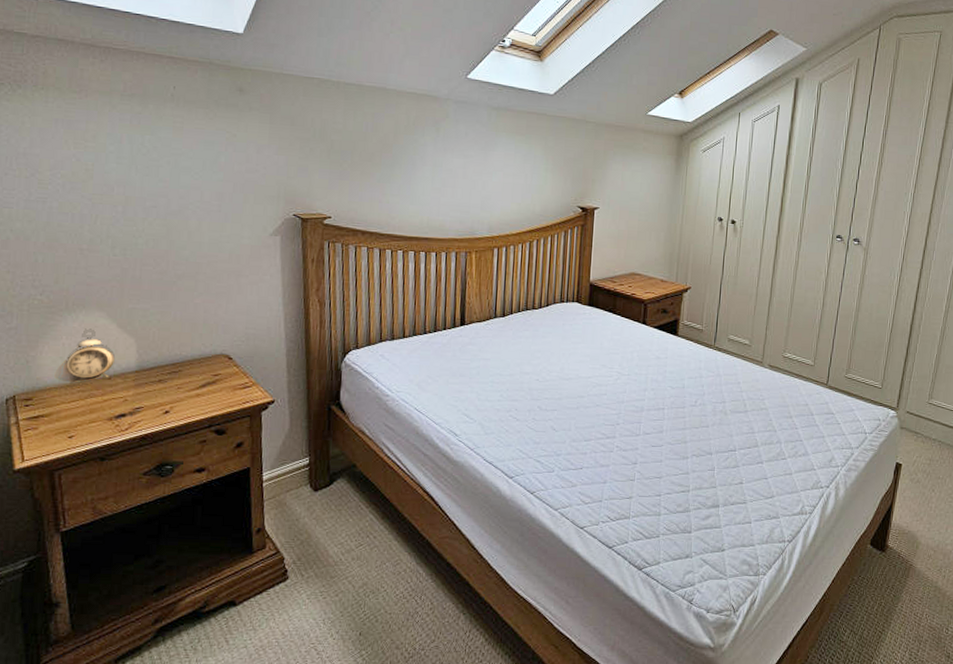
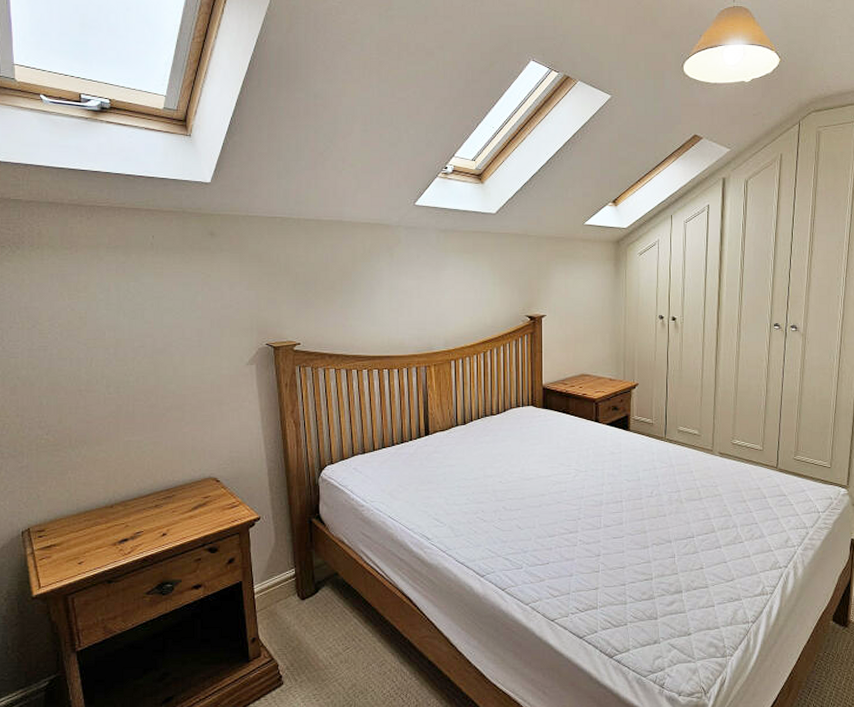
alarm clock: present [65,336,115,384] -> none [71,469,115,514]

